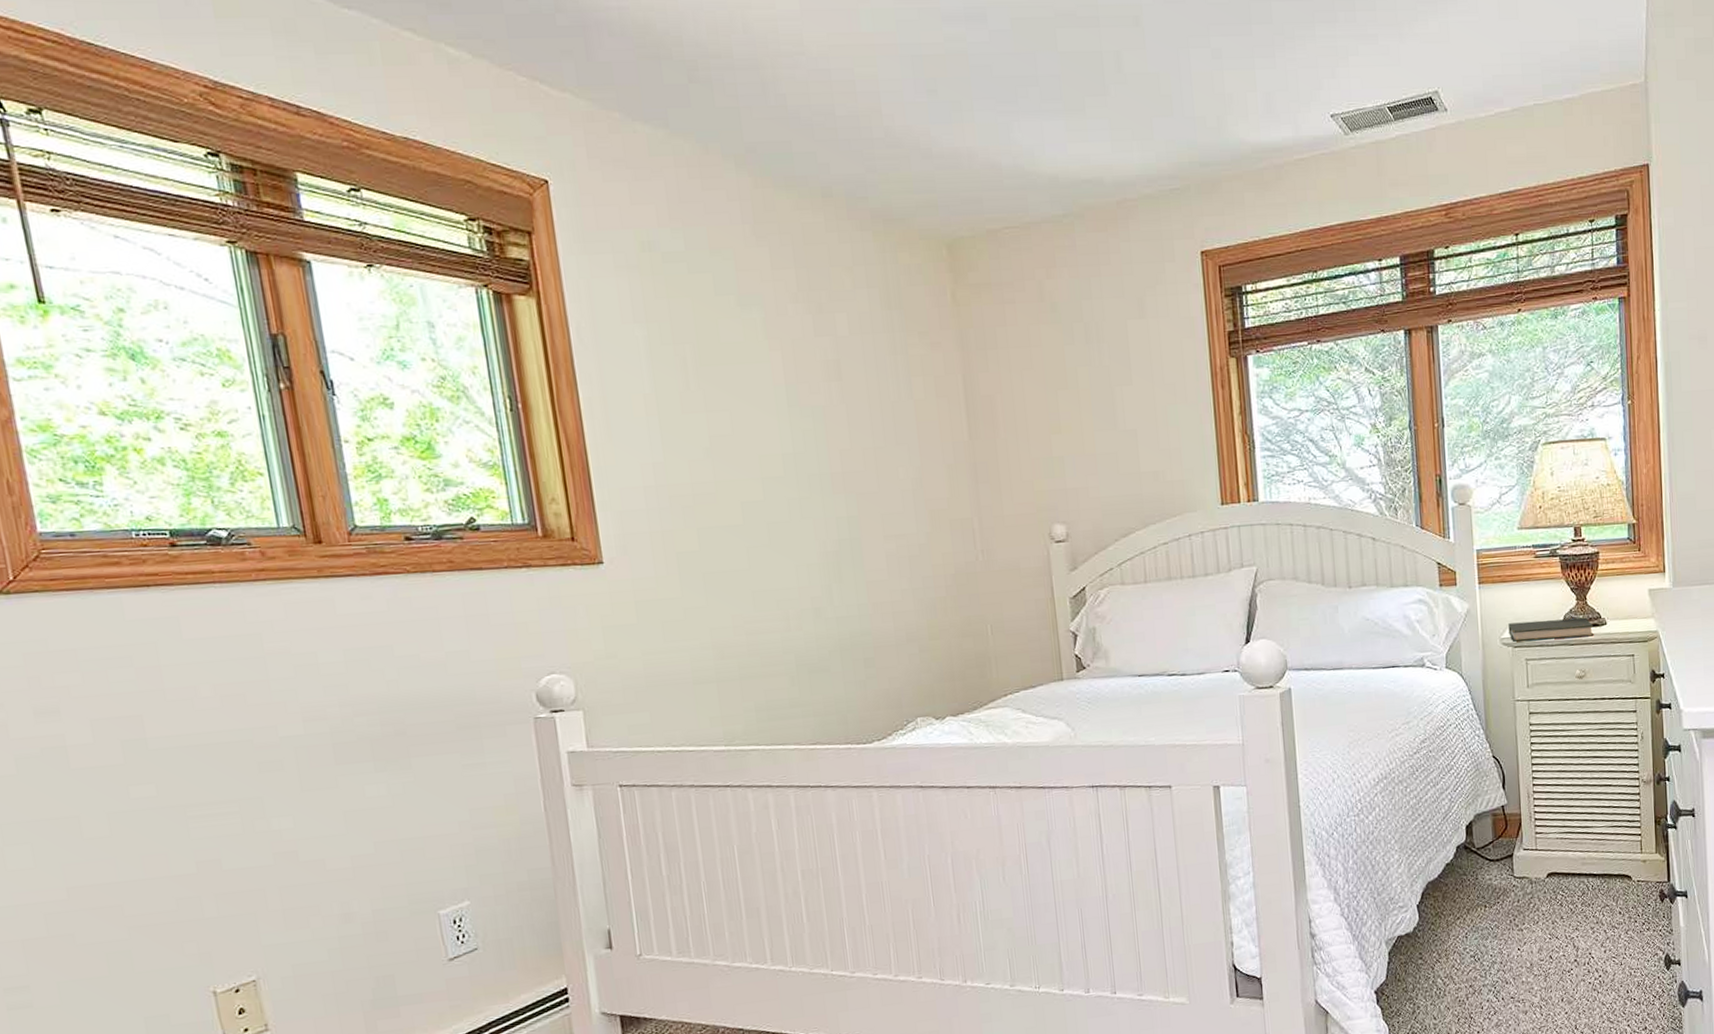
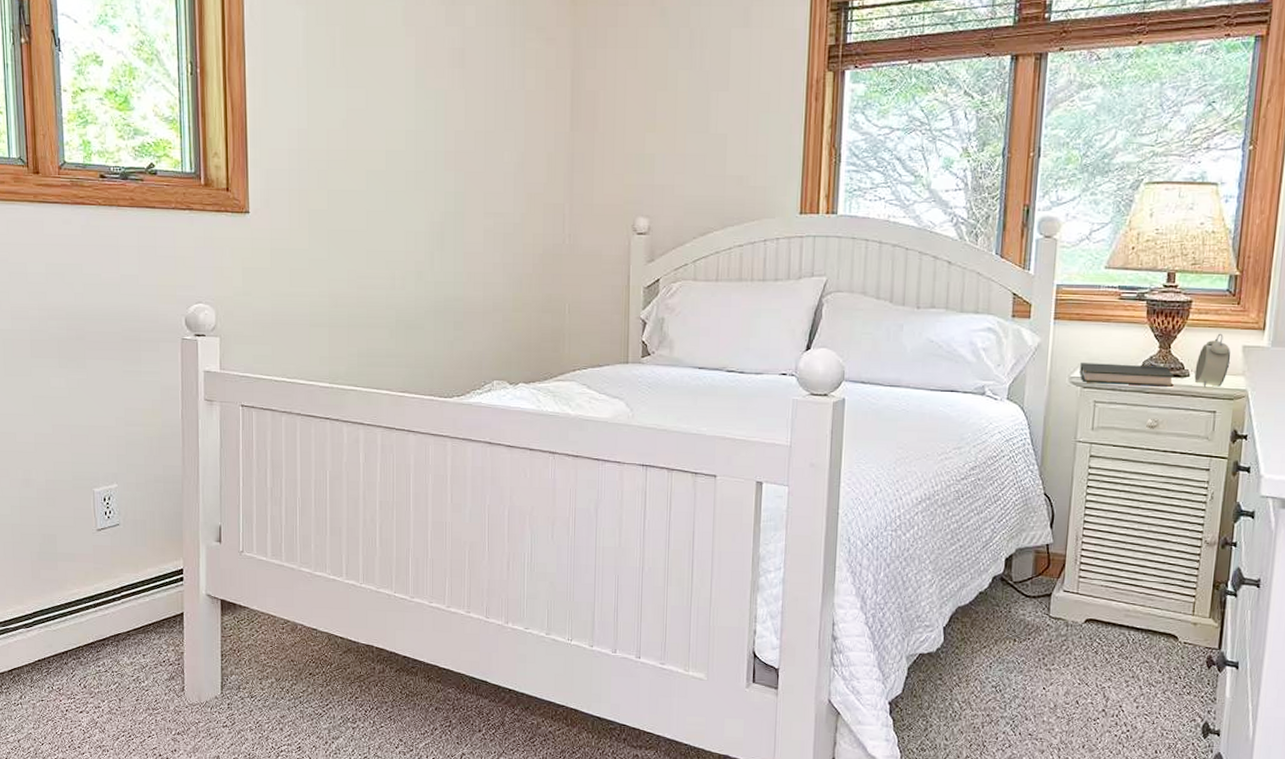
alarm clock: none [1610,580,1640,633] -> present [1194,333,1231,388]

